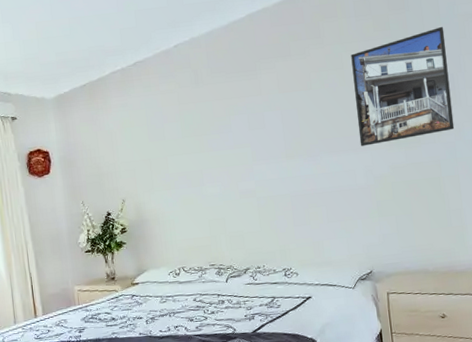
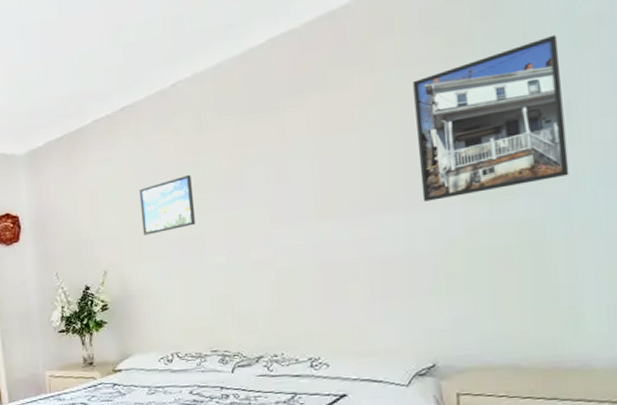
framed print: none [150,121,195,170] -> present [139,175,195,236]

